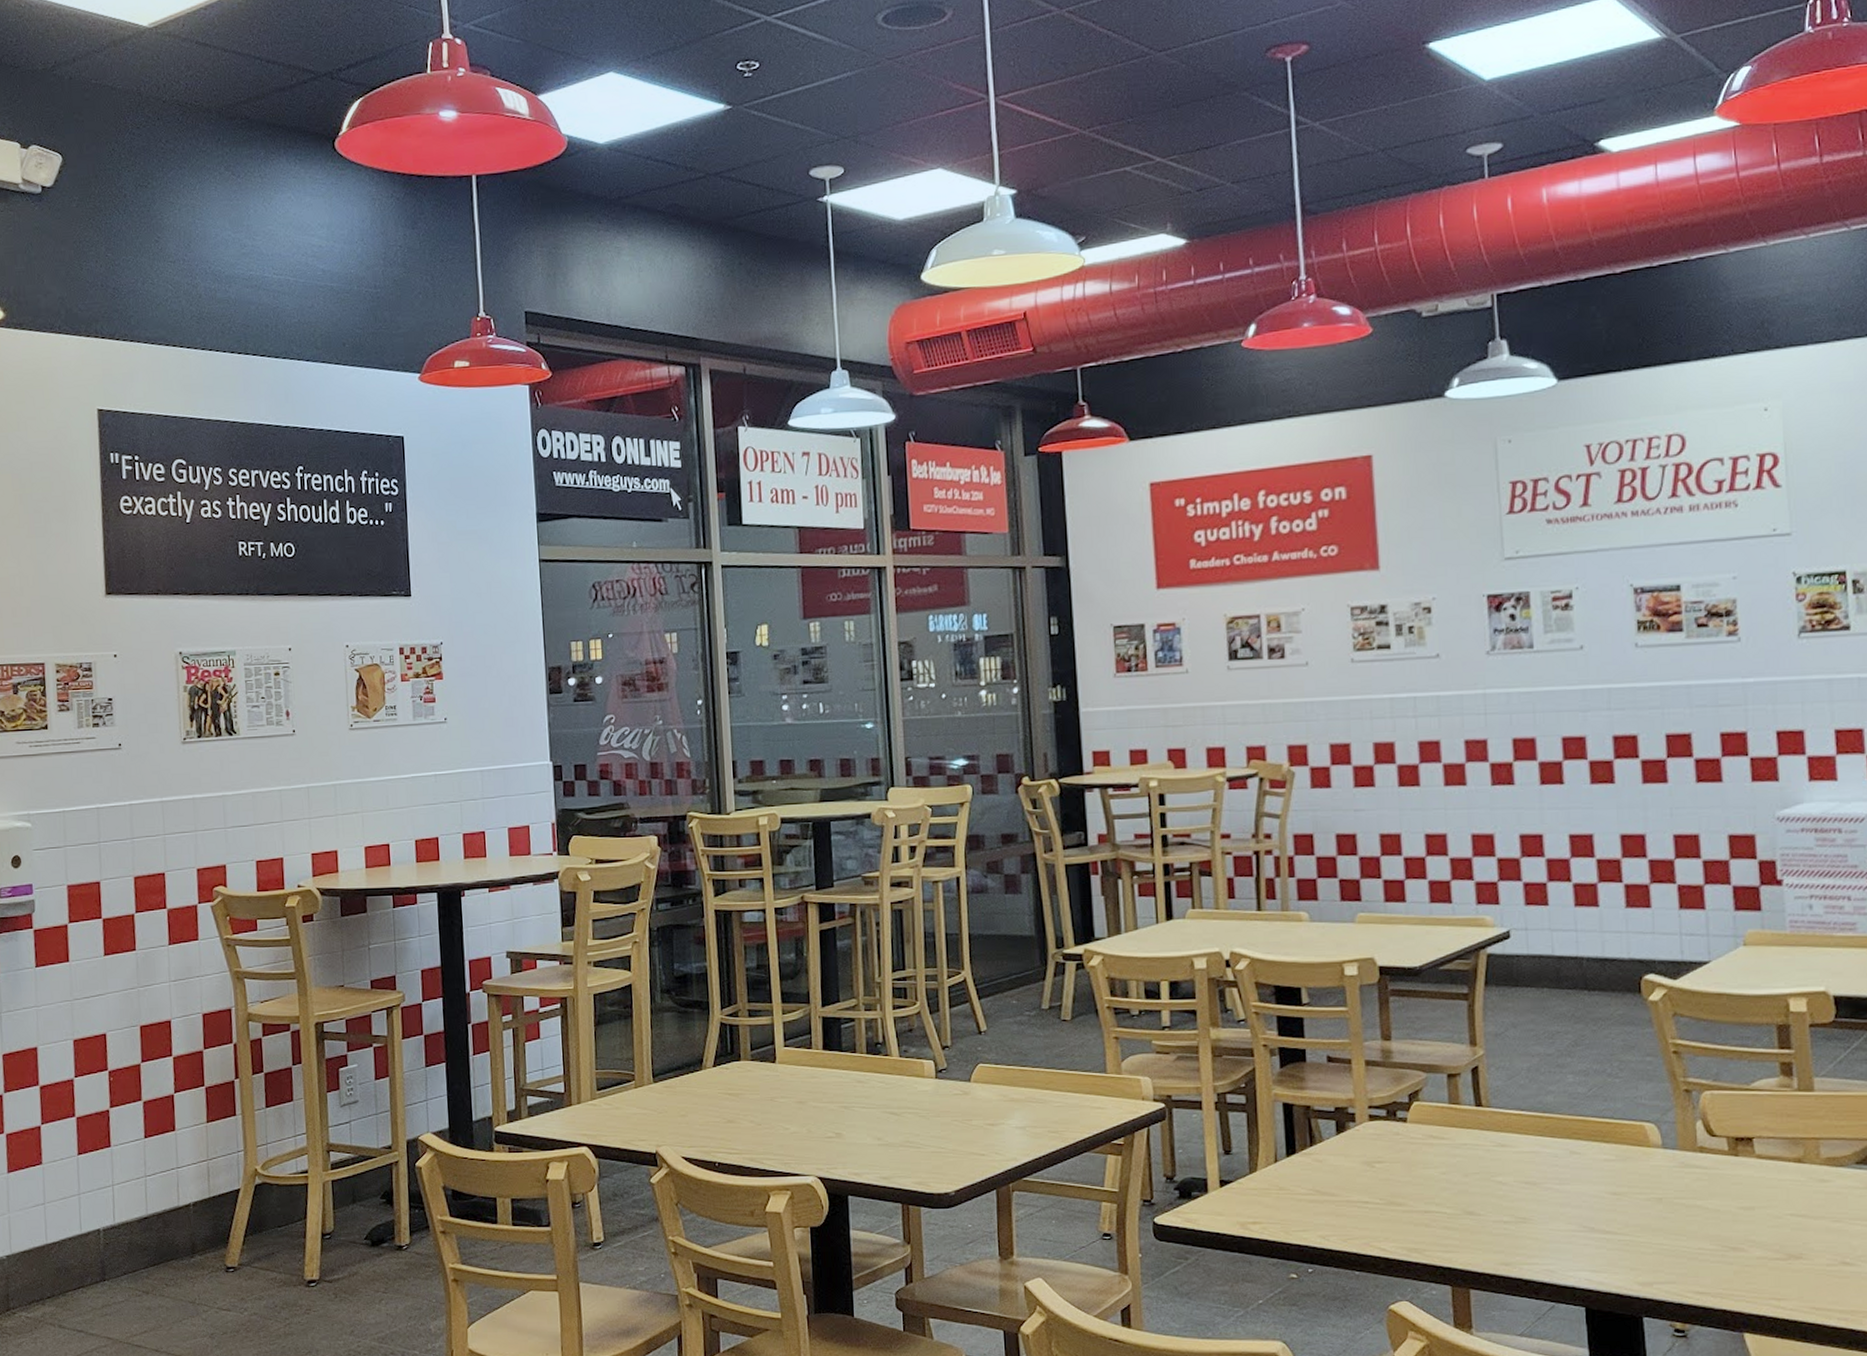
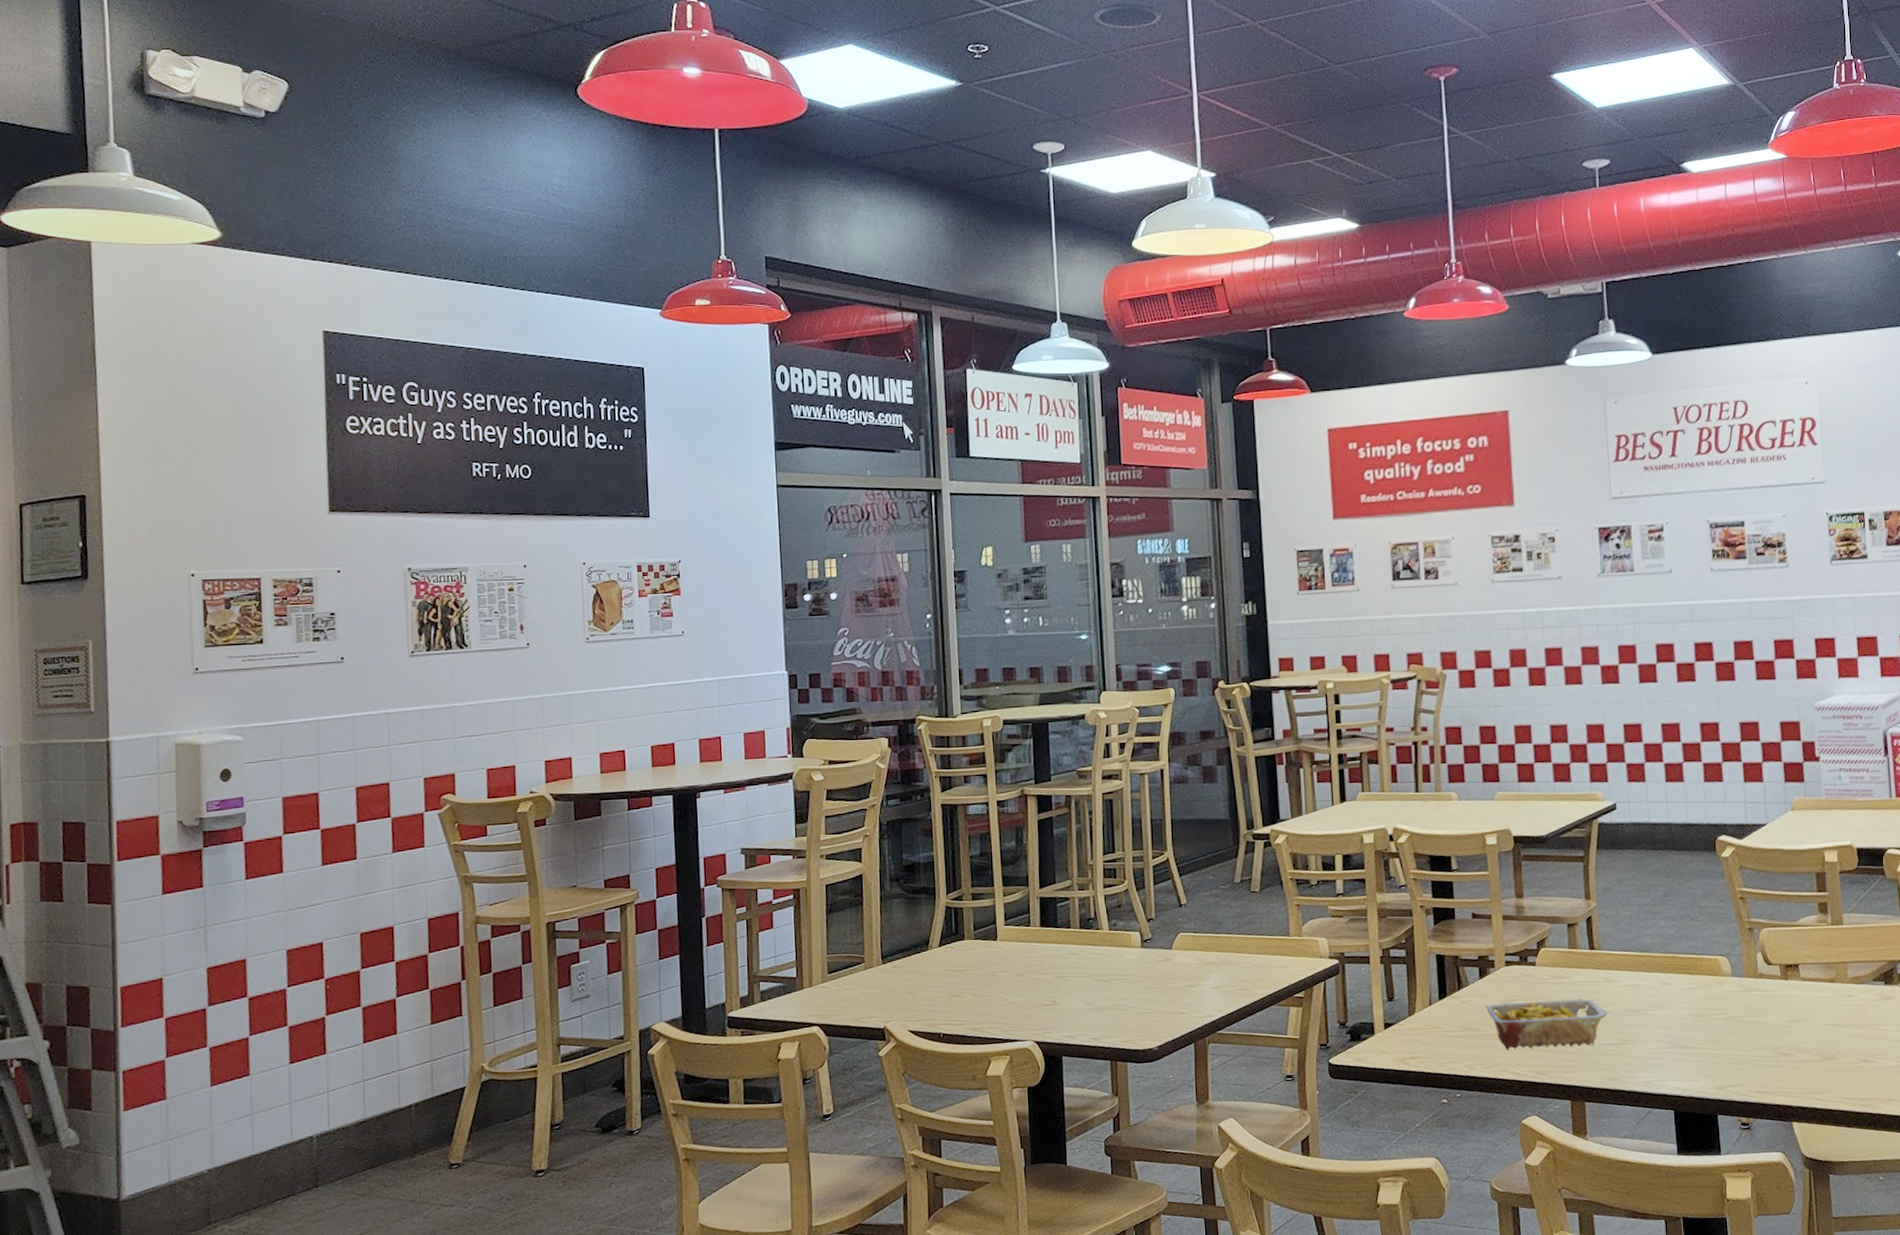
french fries: none [1343,1165,1498,1221] -> present [1485,998,1607,1050]

